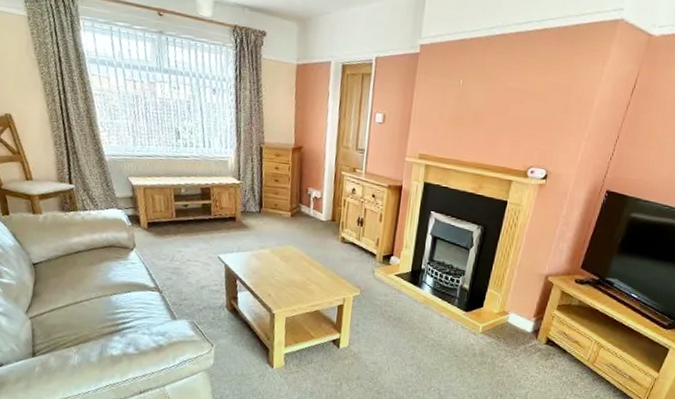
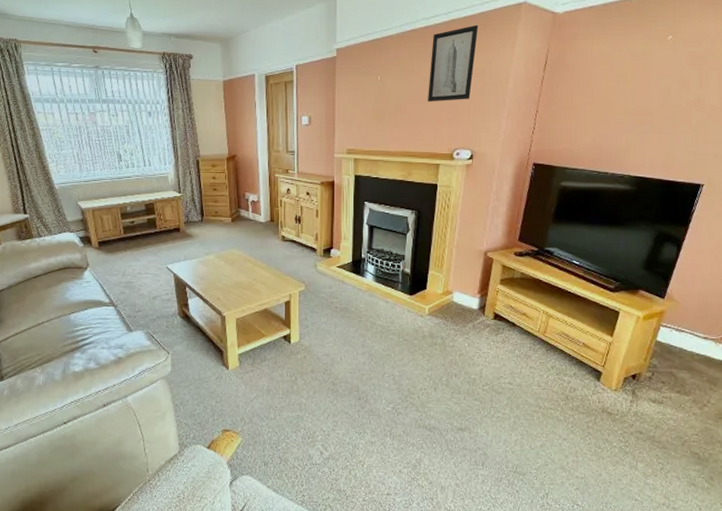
wall art: none [508,37,571,116] -> present [427,24,479,102]

